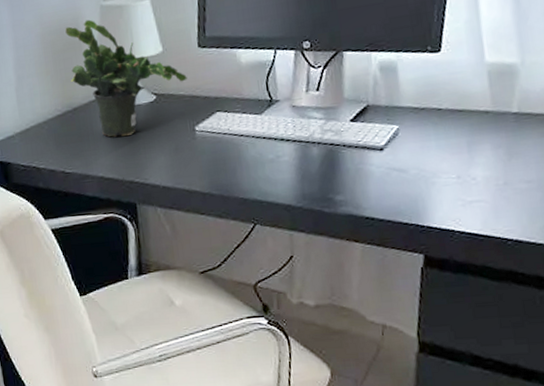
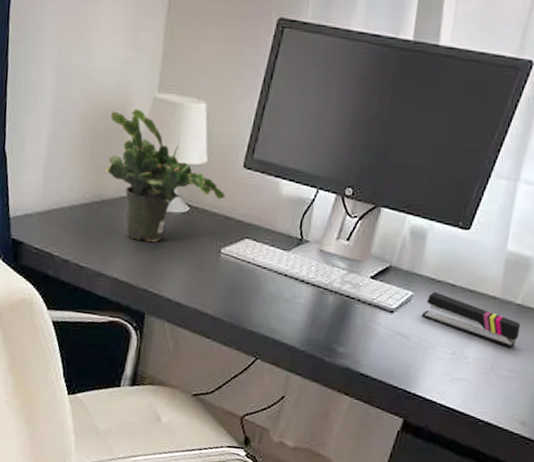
stapler: none [413,119,526,159] -> present [421,291,521,348]

